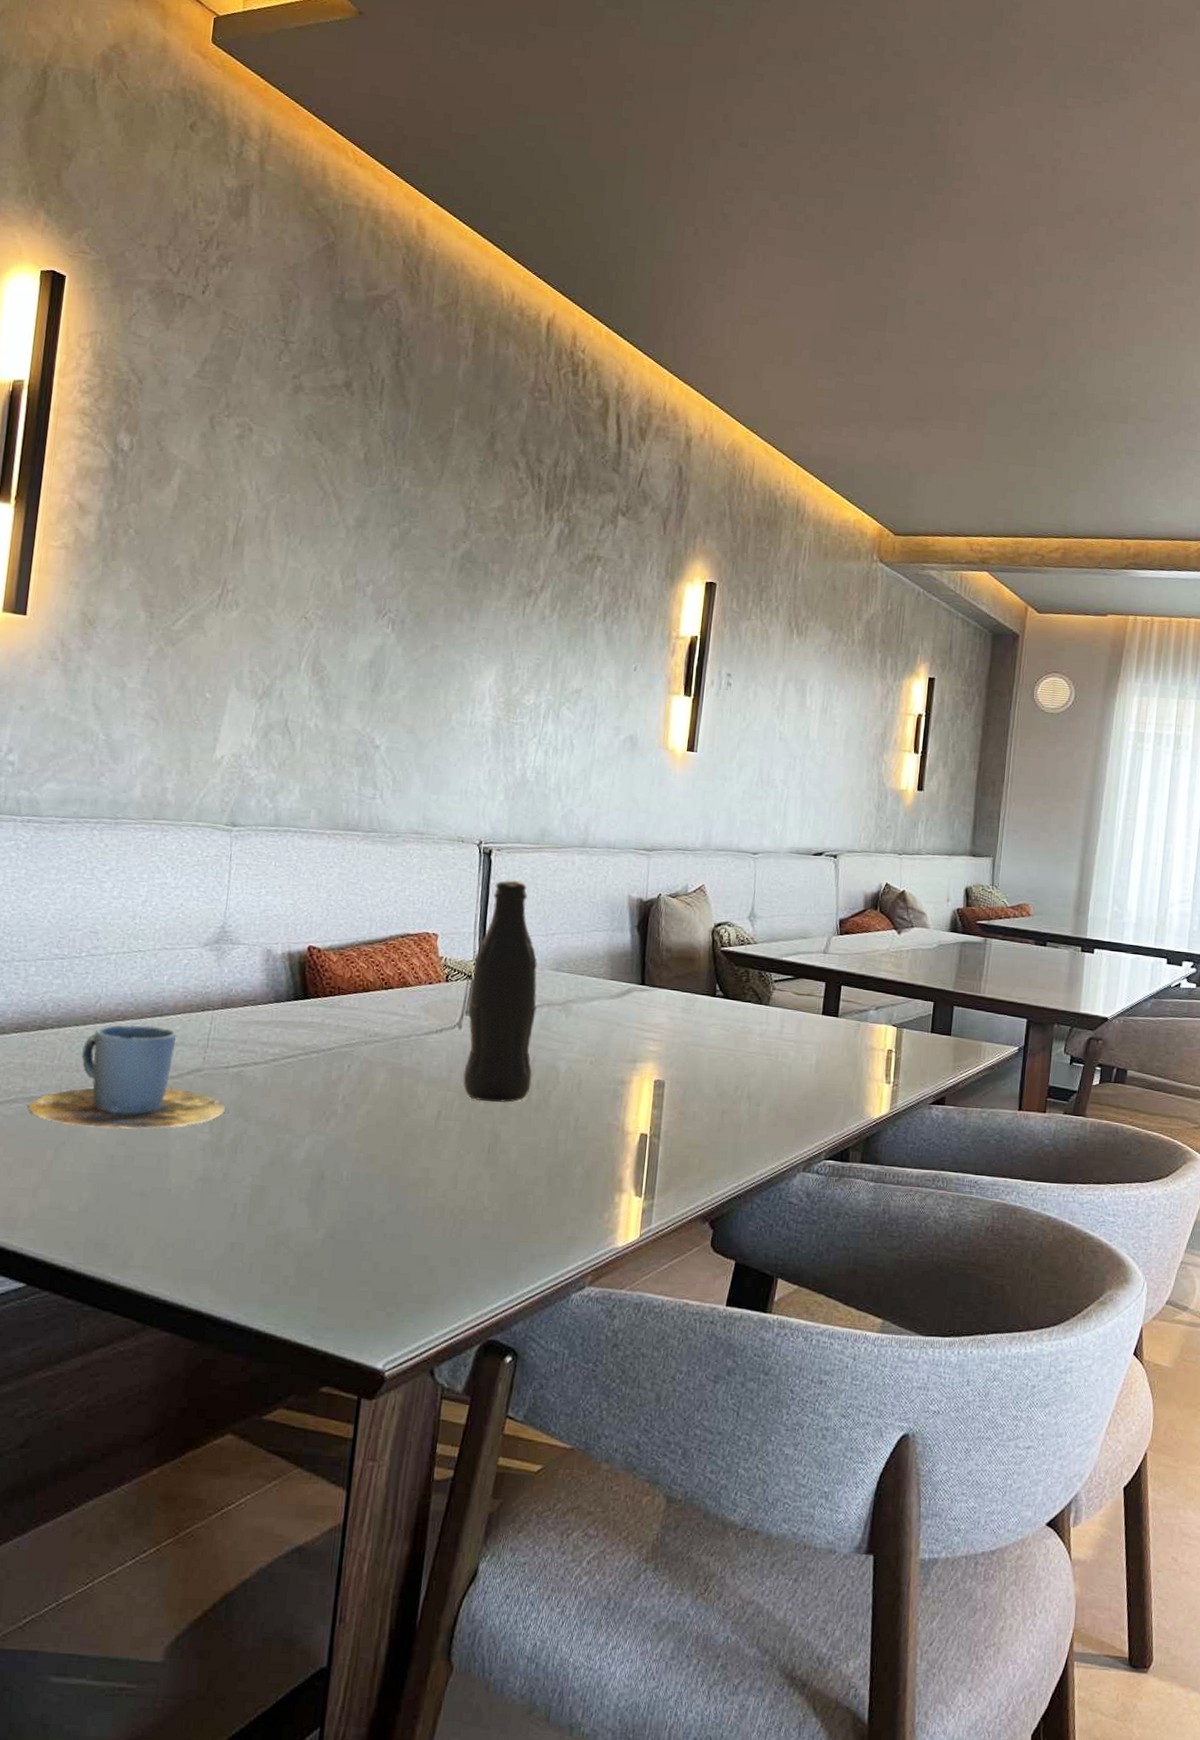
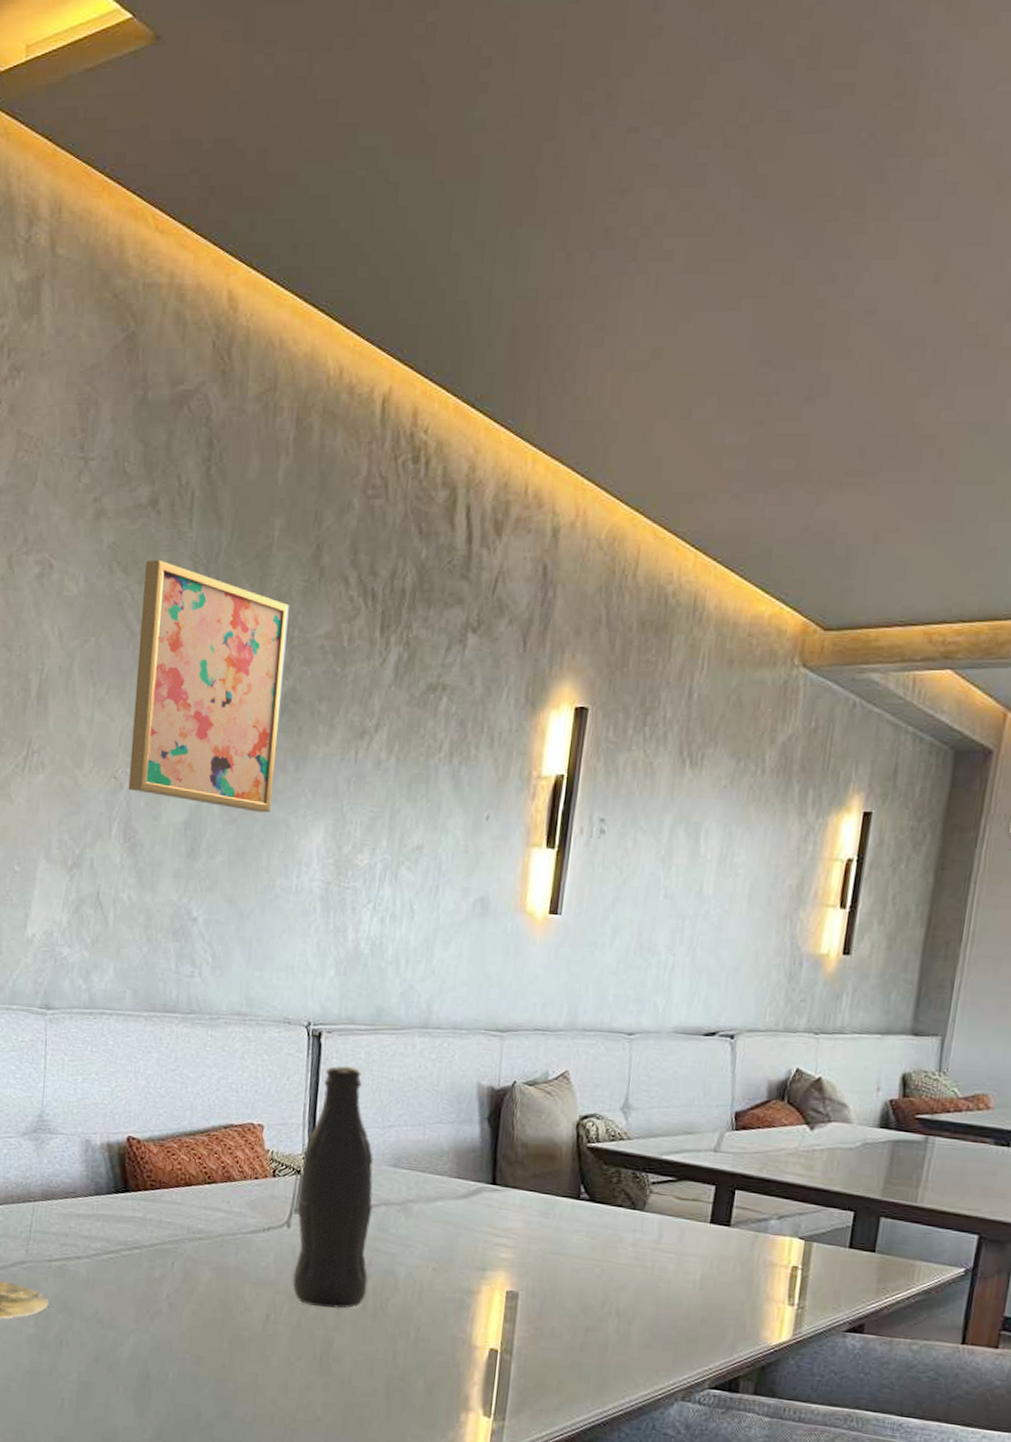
wall art: none [317,432,467,656] -> present [128,559,289,813]

